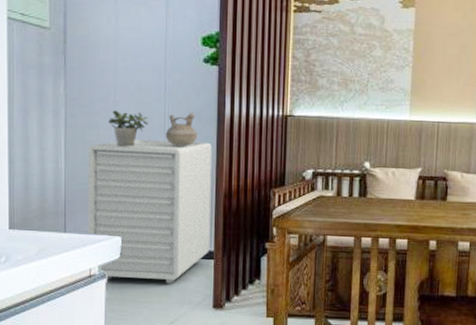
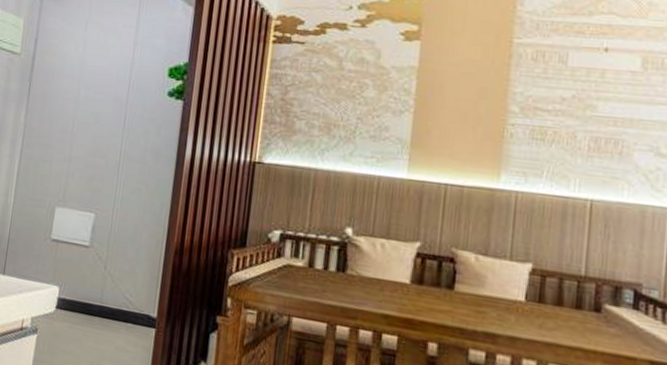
storage cabinet: present [87,139,213,283] -> none [25,176,168,351]
potted plant: present [108,110,148,147] -> none [62,143,103,186]
vessel: present [165,113,197,146] -> none [118,151,153,189]

